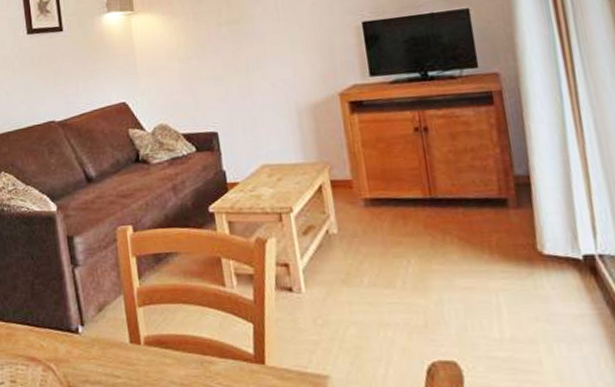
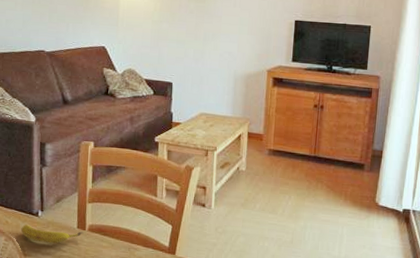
banana: none [60,346,139,368] -> present [21,224,84,244]

